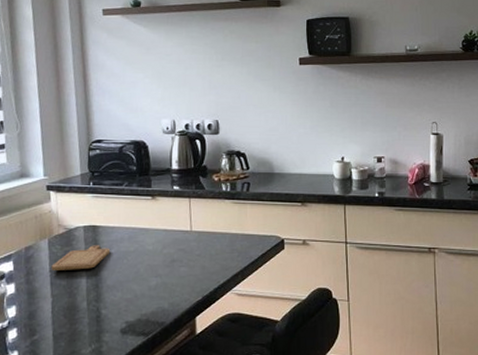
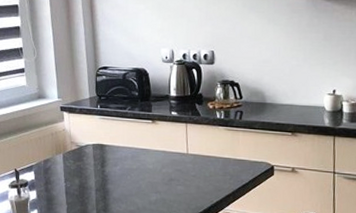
chopping board: present [51,245,111,270] -> none [66,161,116,183]

